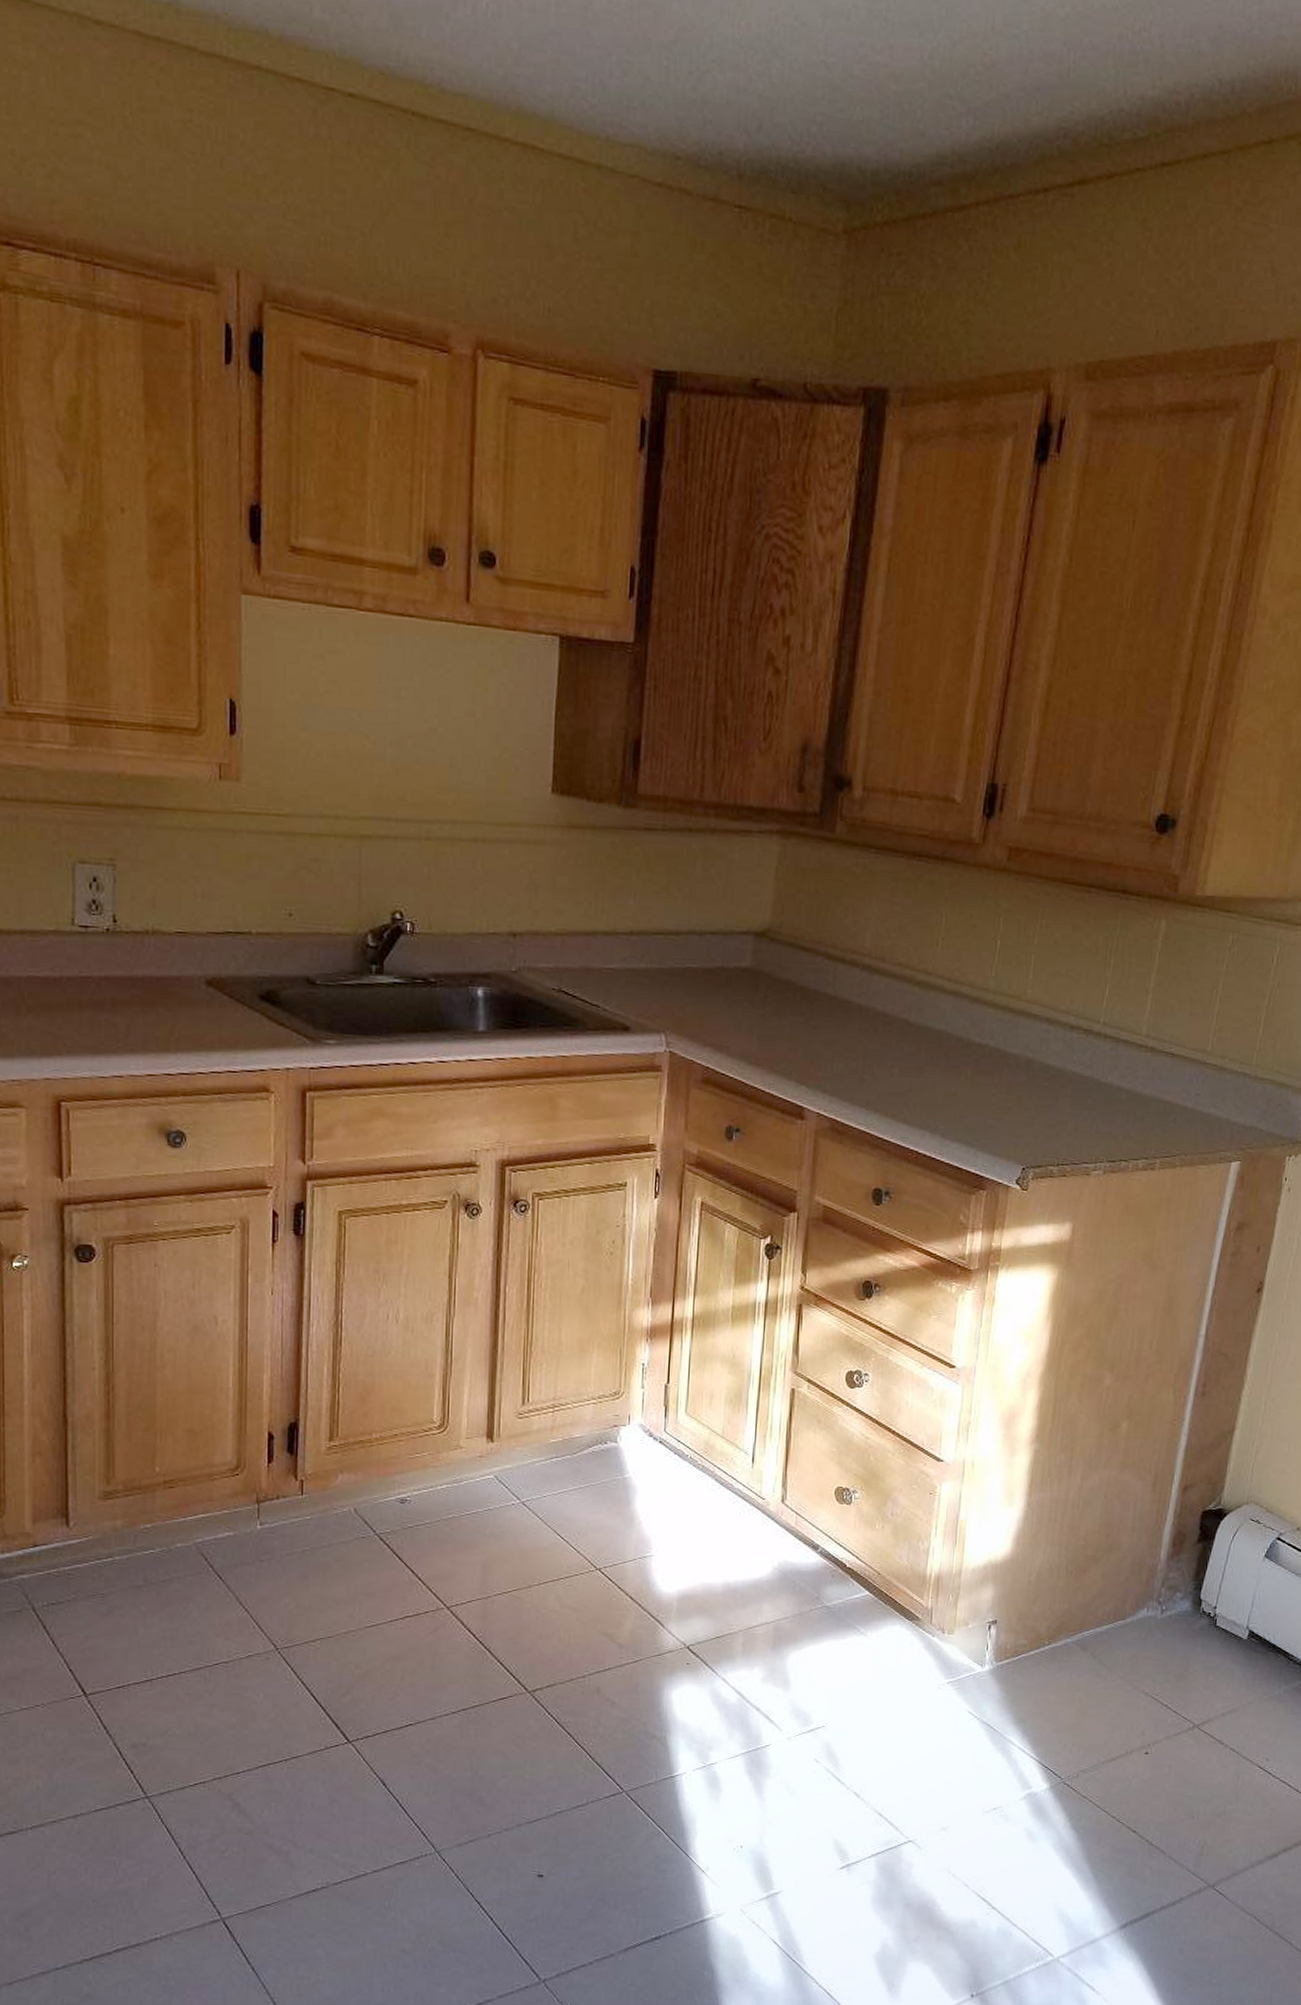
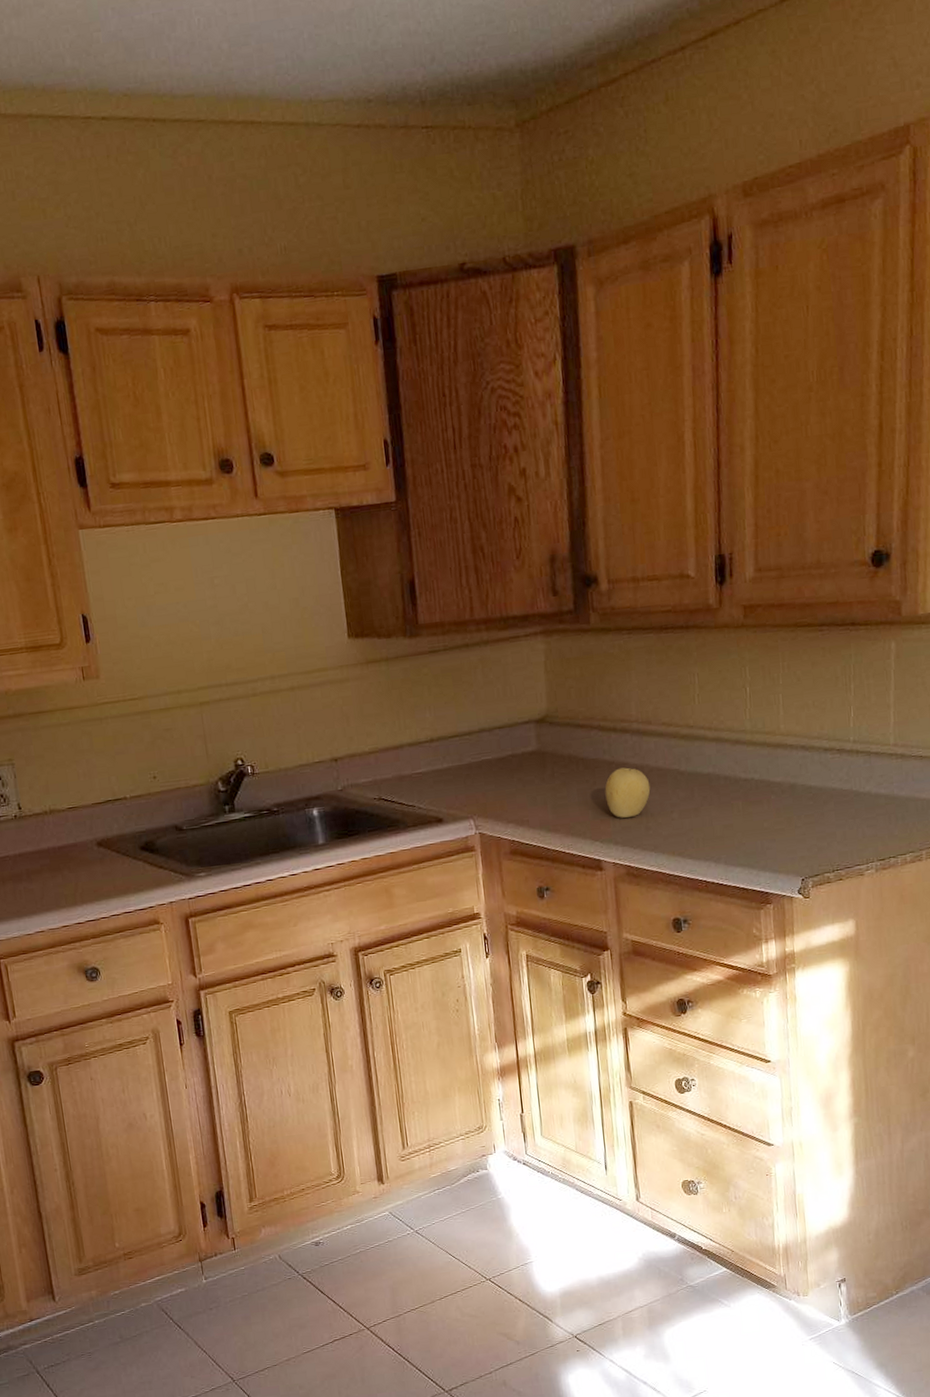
fruit: none [820,1005,873,1064] -> present [604,767,651,818]

